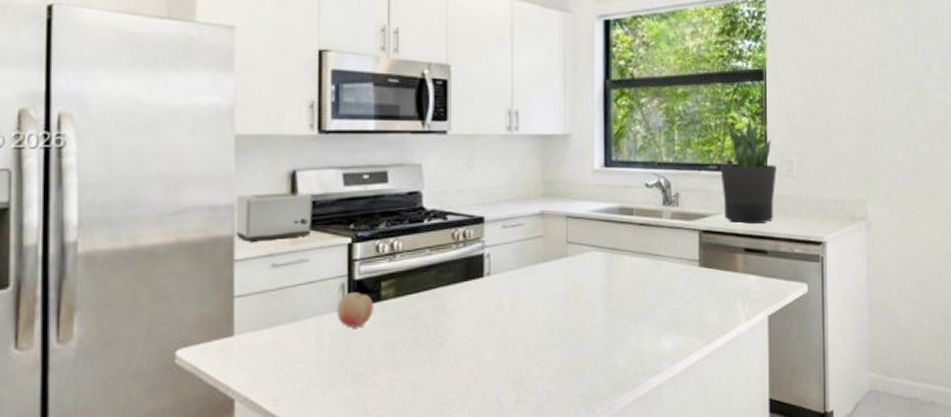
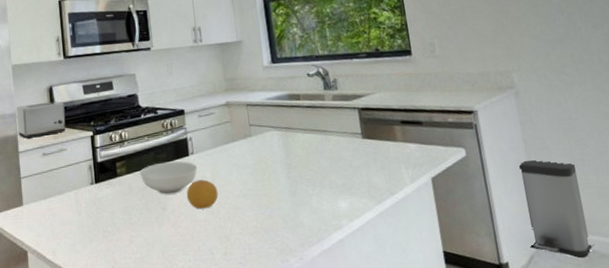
fruit: present [336,292,374,328] -> none [87,171,113,198]
bowl: none [413,283,494,326] -> present [140,161,198,194]
fruit: none [474,308,516,346] -> present [186,179,218,209]
planter: present [720,116,777,224] -> none [369,10,423,100]
pedal bin: none [857,300,918,405] -> present [519,160,595,258]

